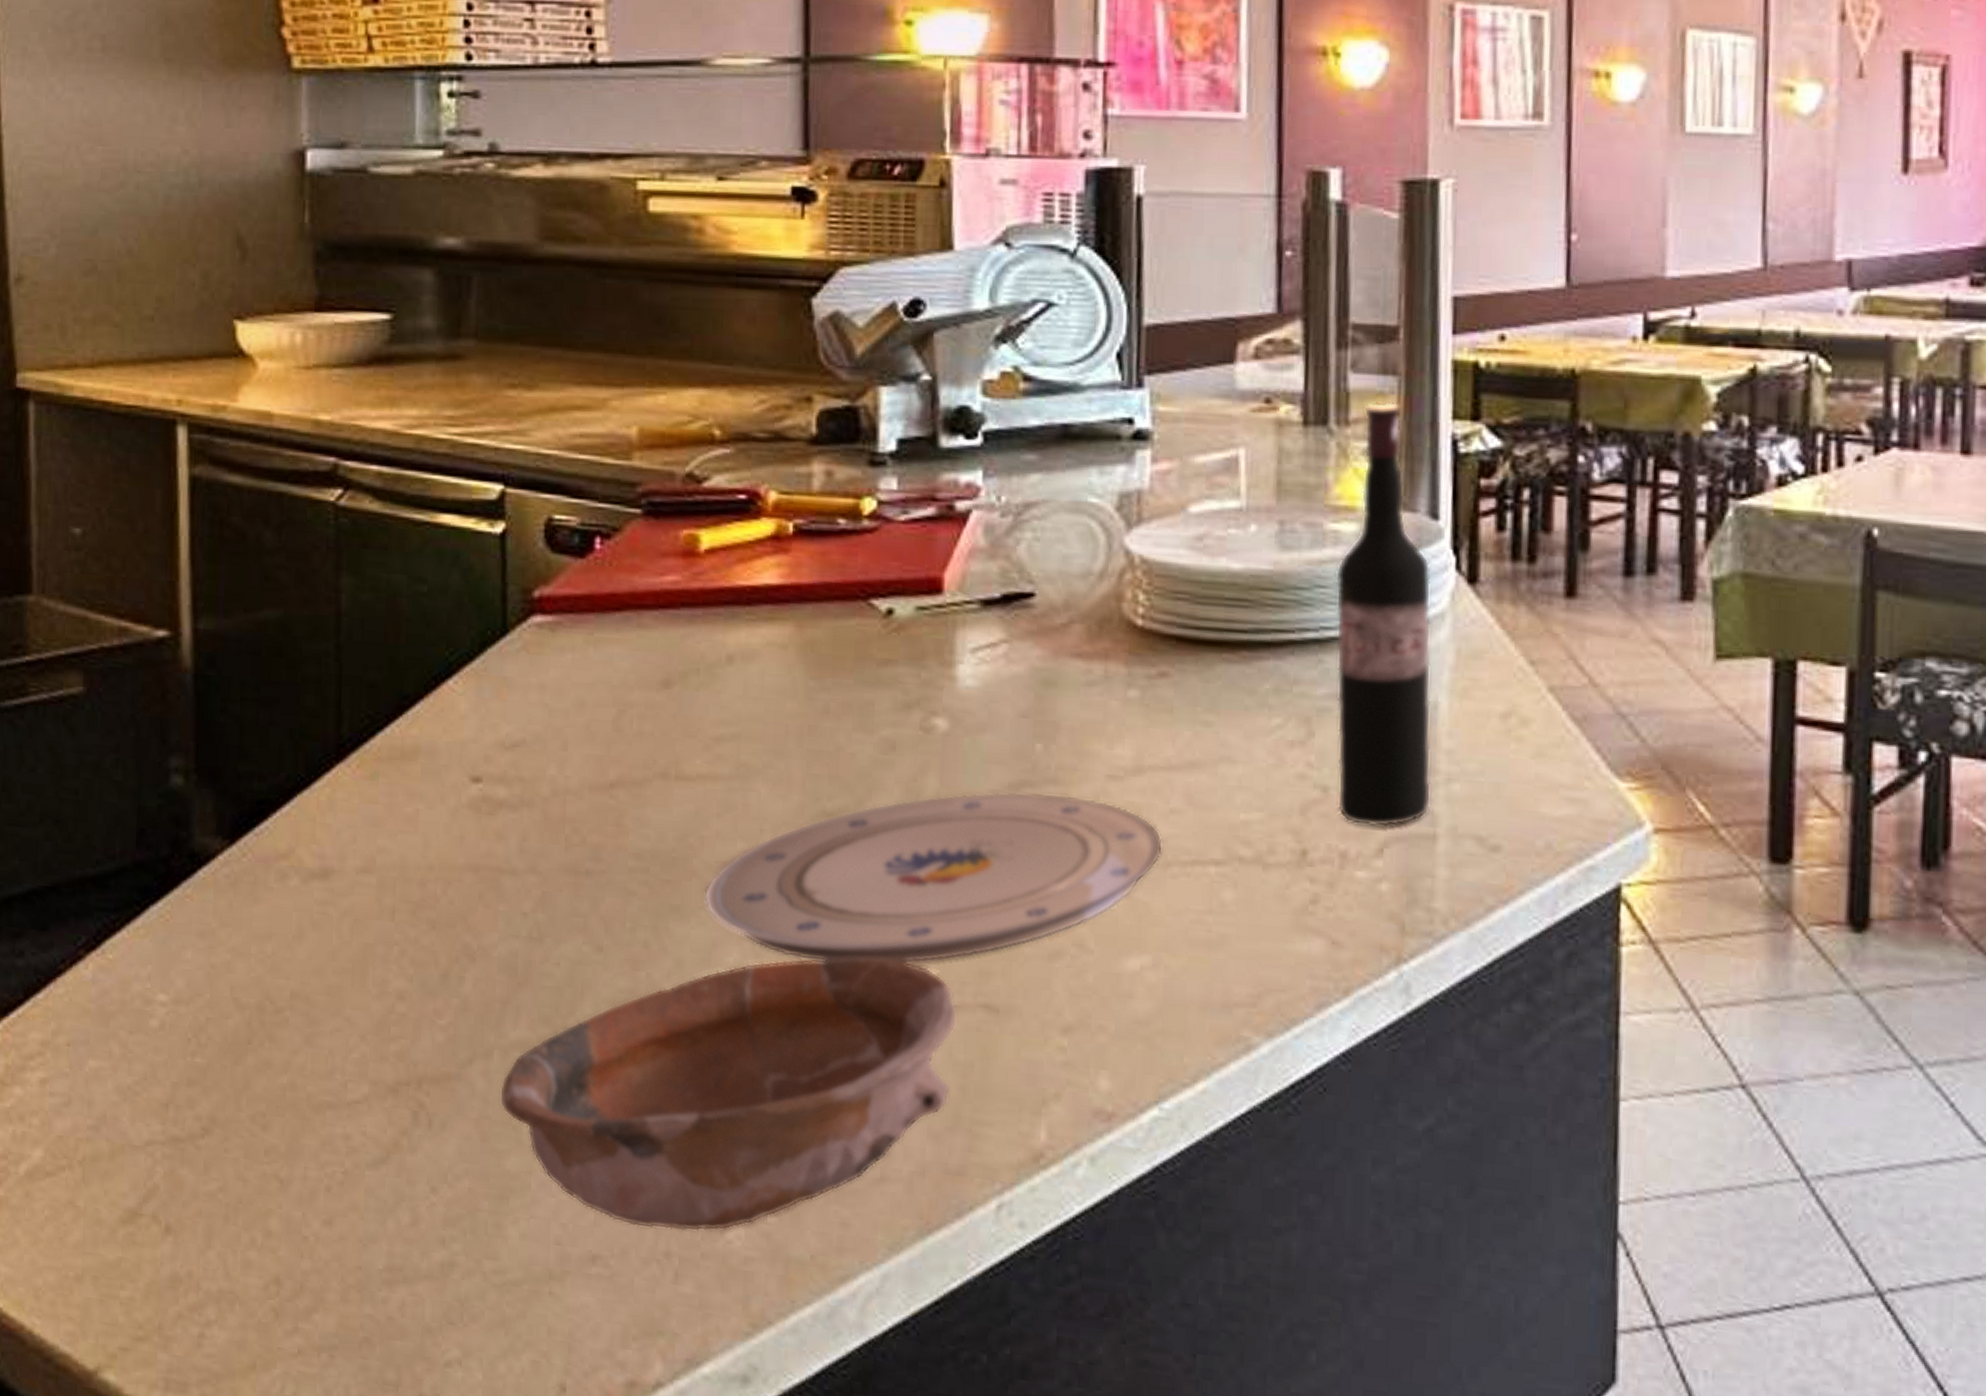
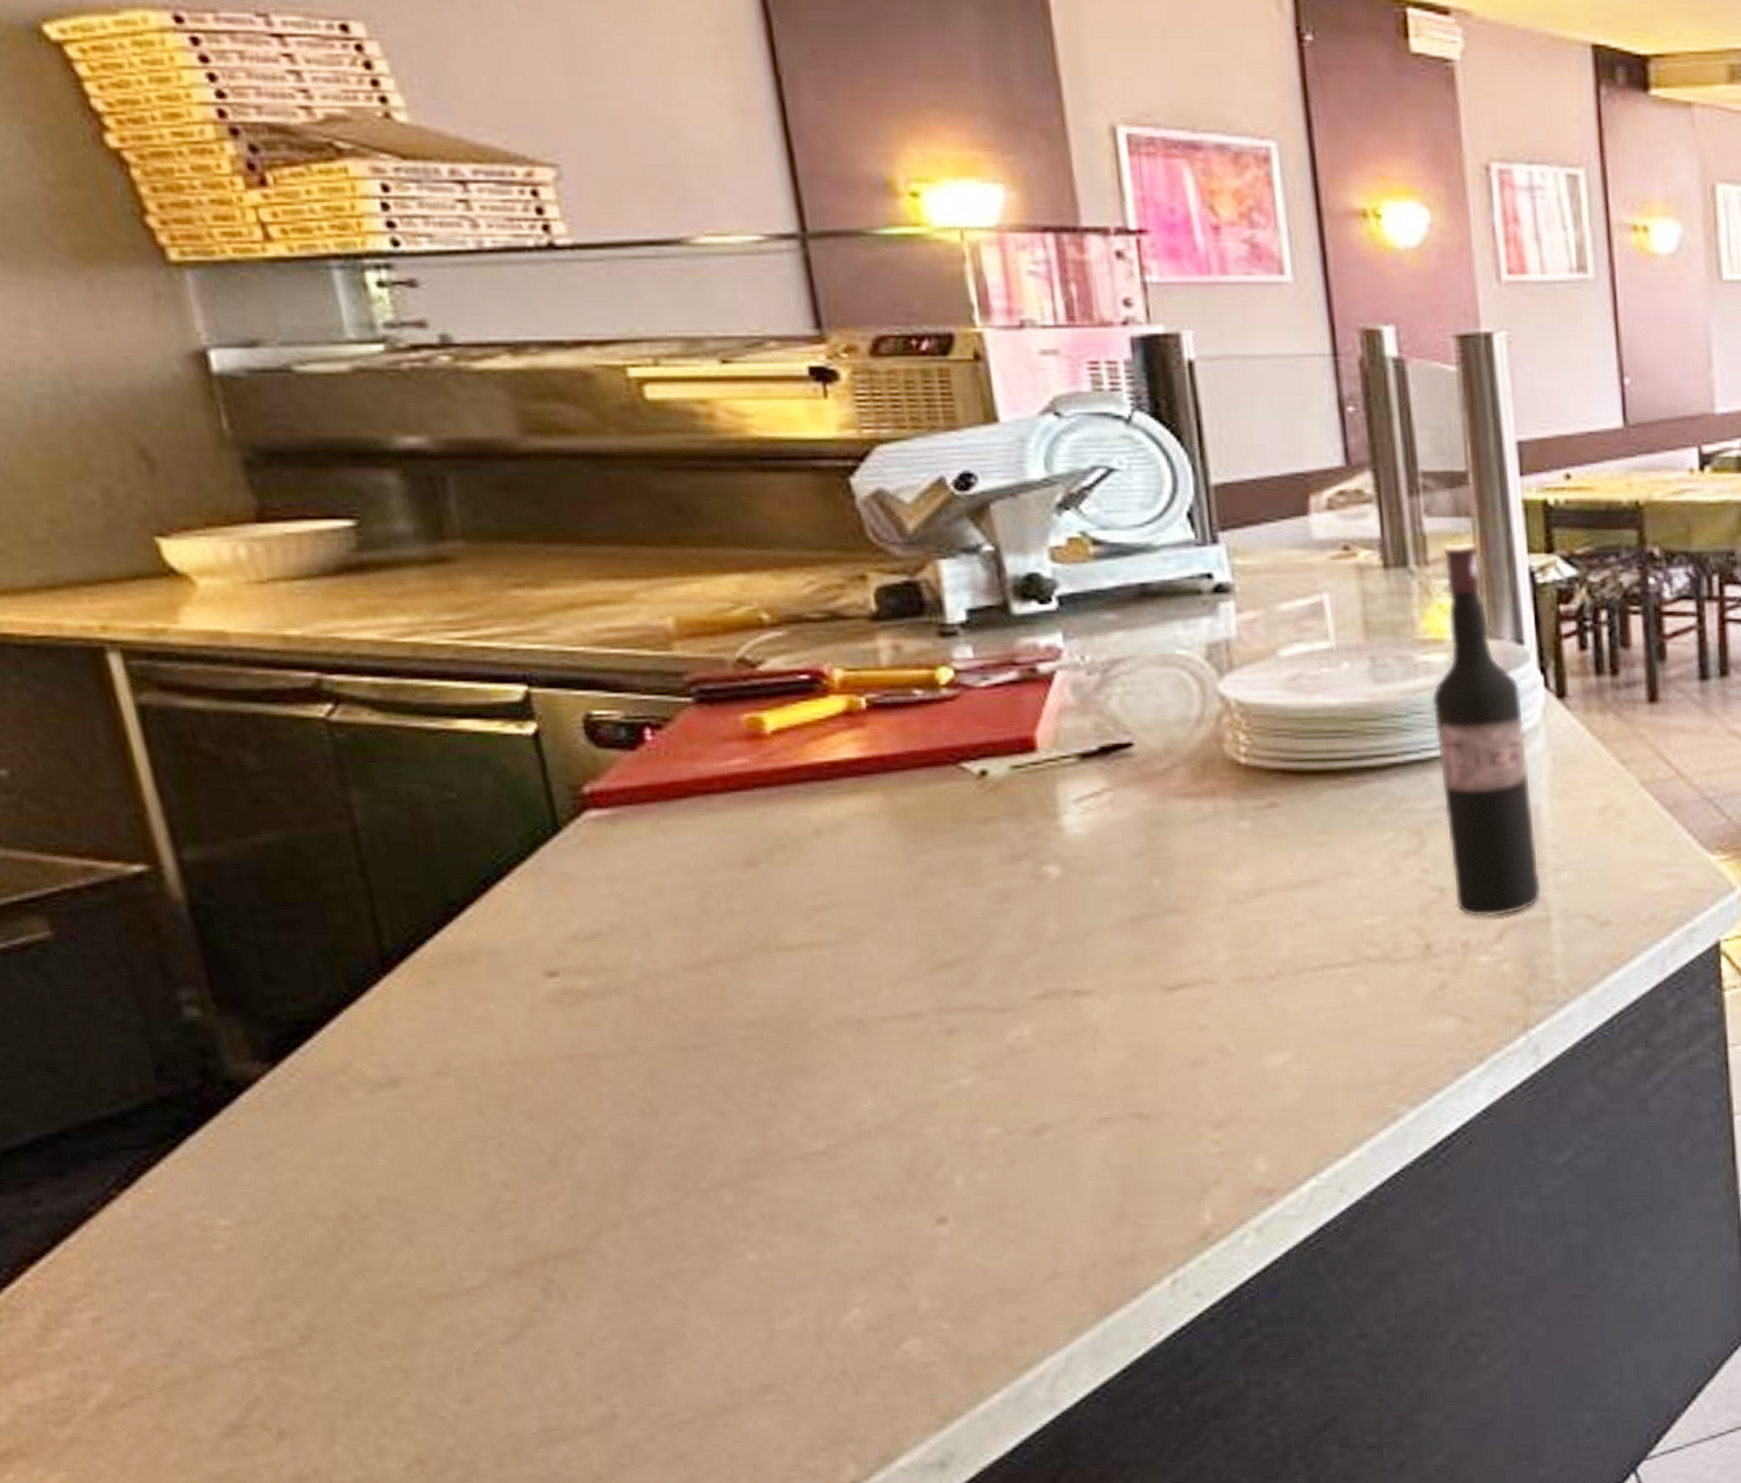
bowl: present [500,956,958,1232] -> none [635,1085,1111,1354]
plate: present [704,792,1164,964] -> none [827,921,1293,1097]

